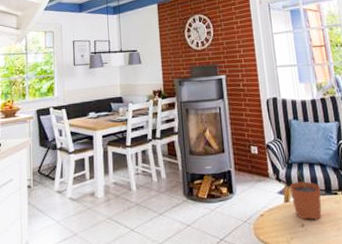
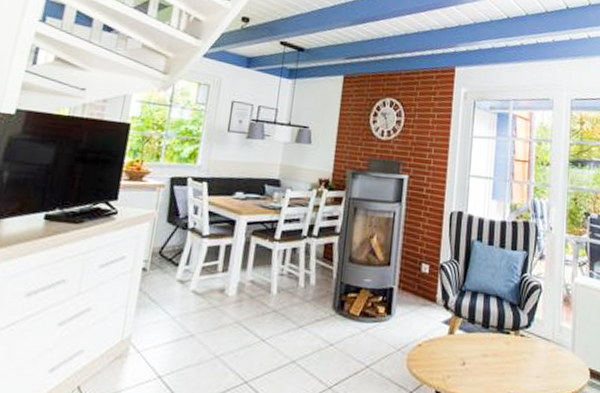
plant pot: present [289,172,322,220] -> none [457,301,493,360]

